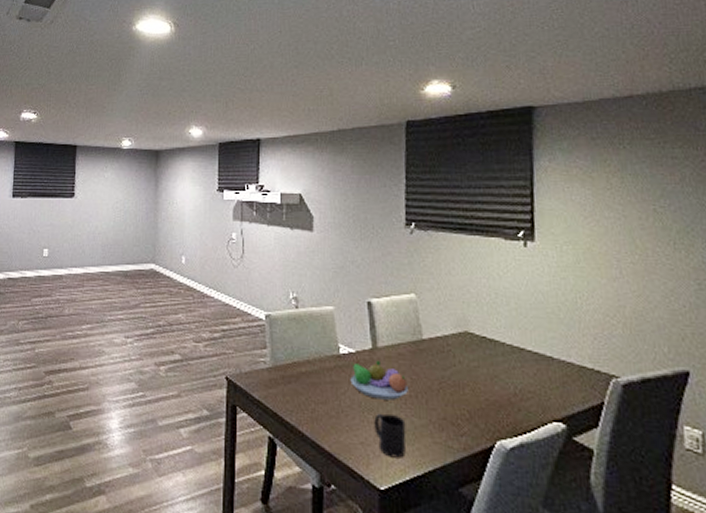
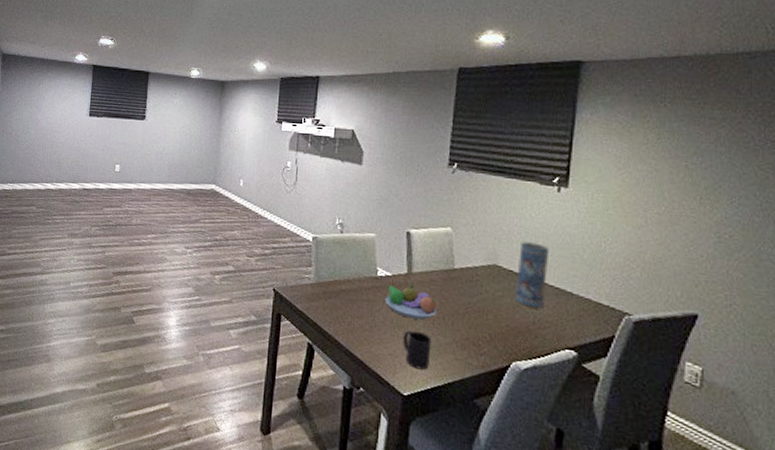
vase: none [490,304,524,377] -> present [515,241,550,308]

